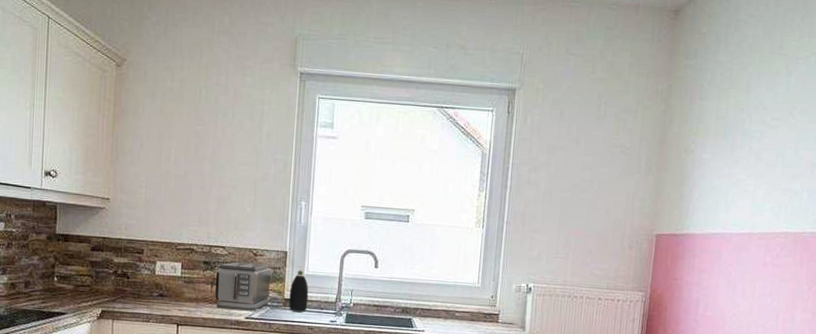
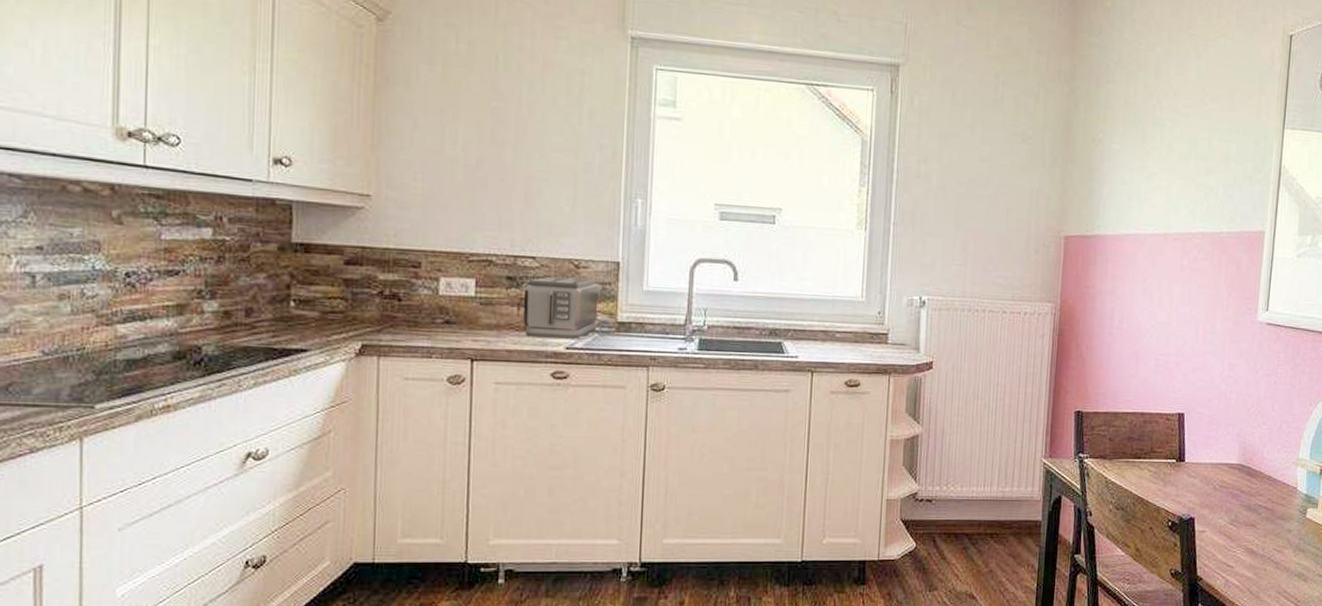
soap dispenser: present [289,266,309,313] -> none [624,280,650,339]

